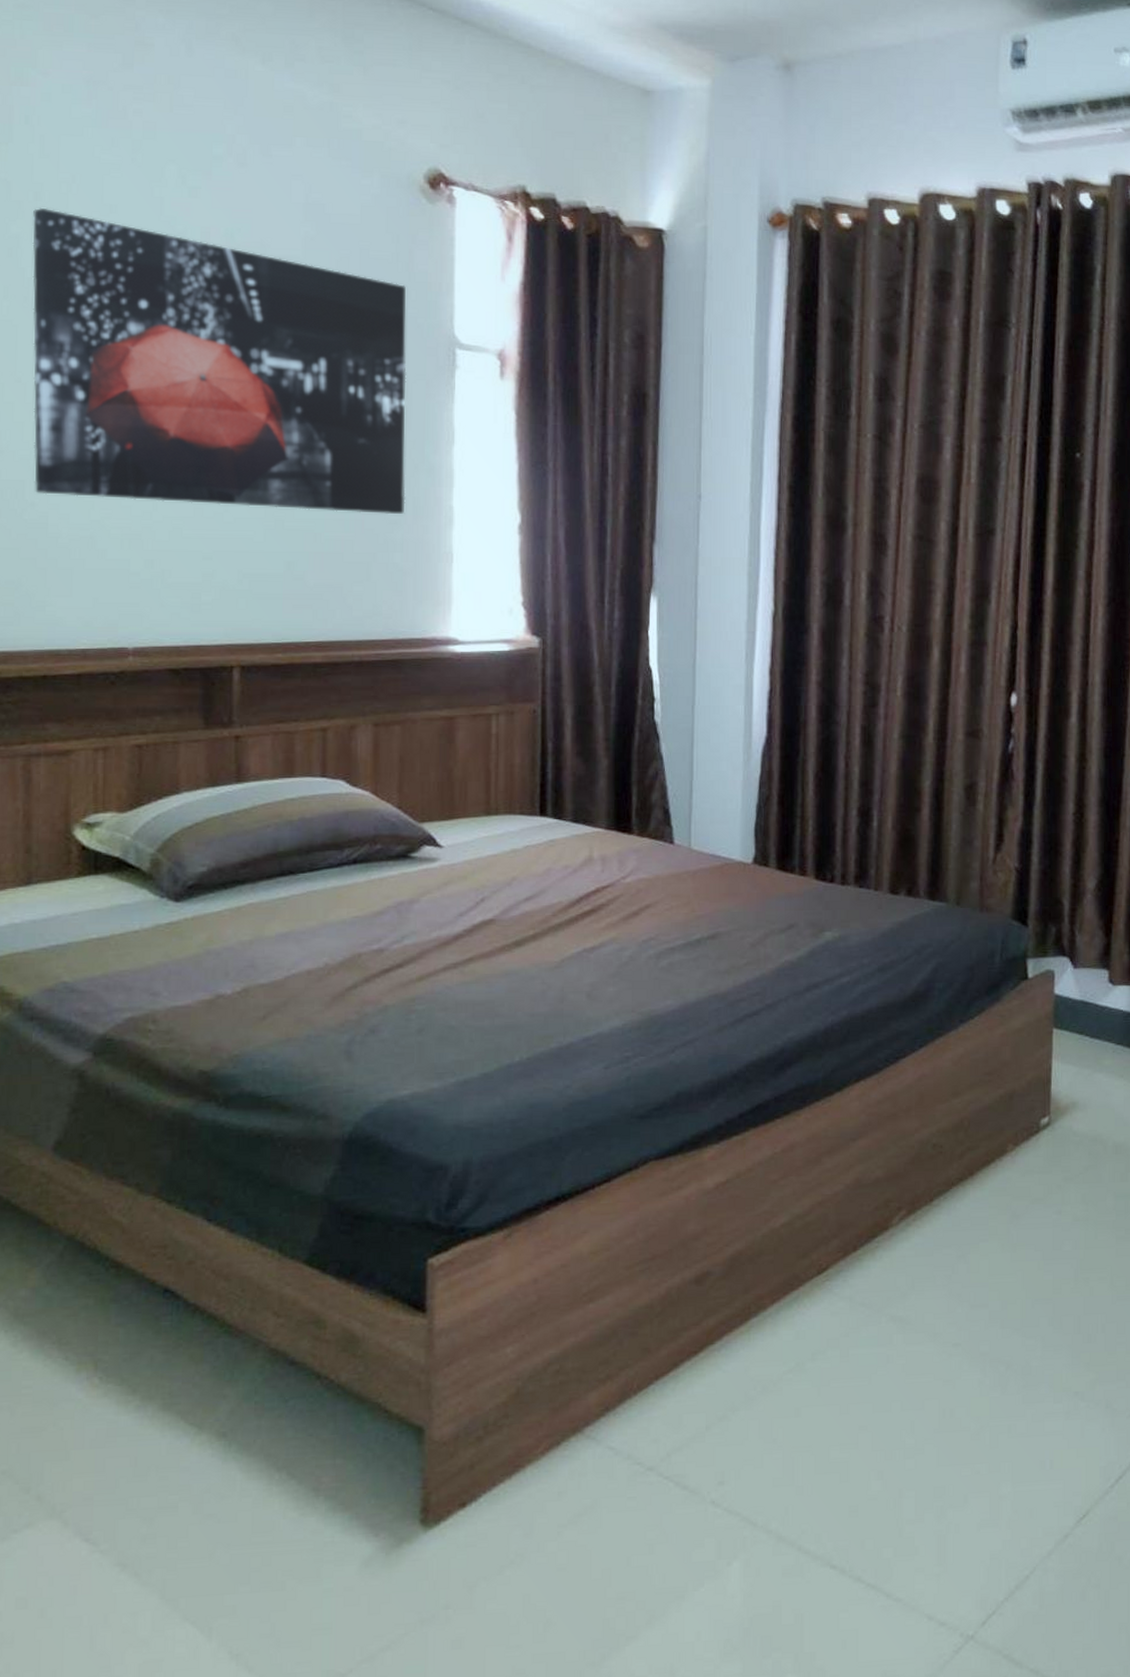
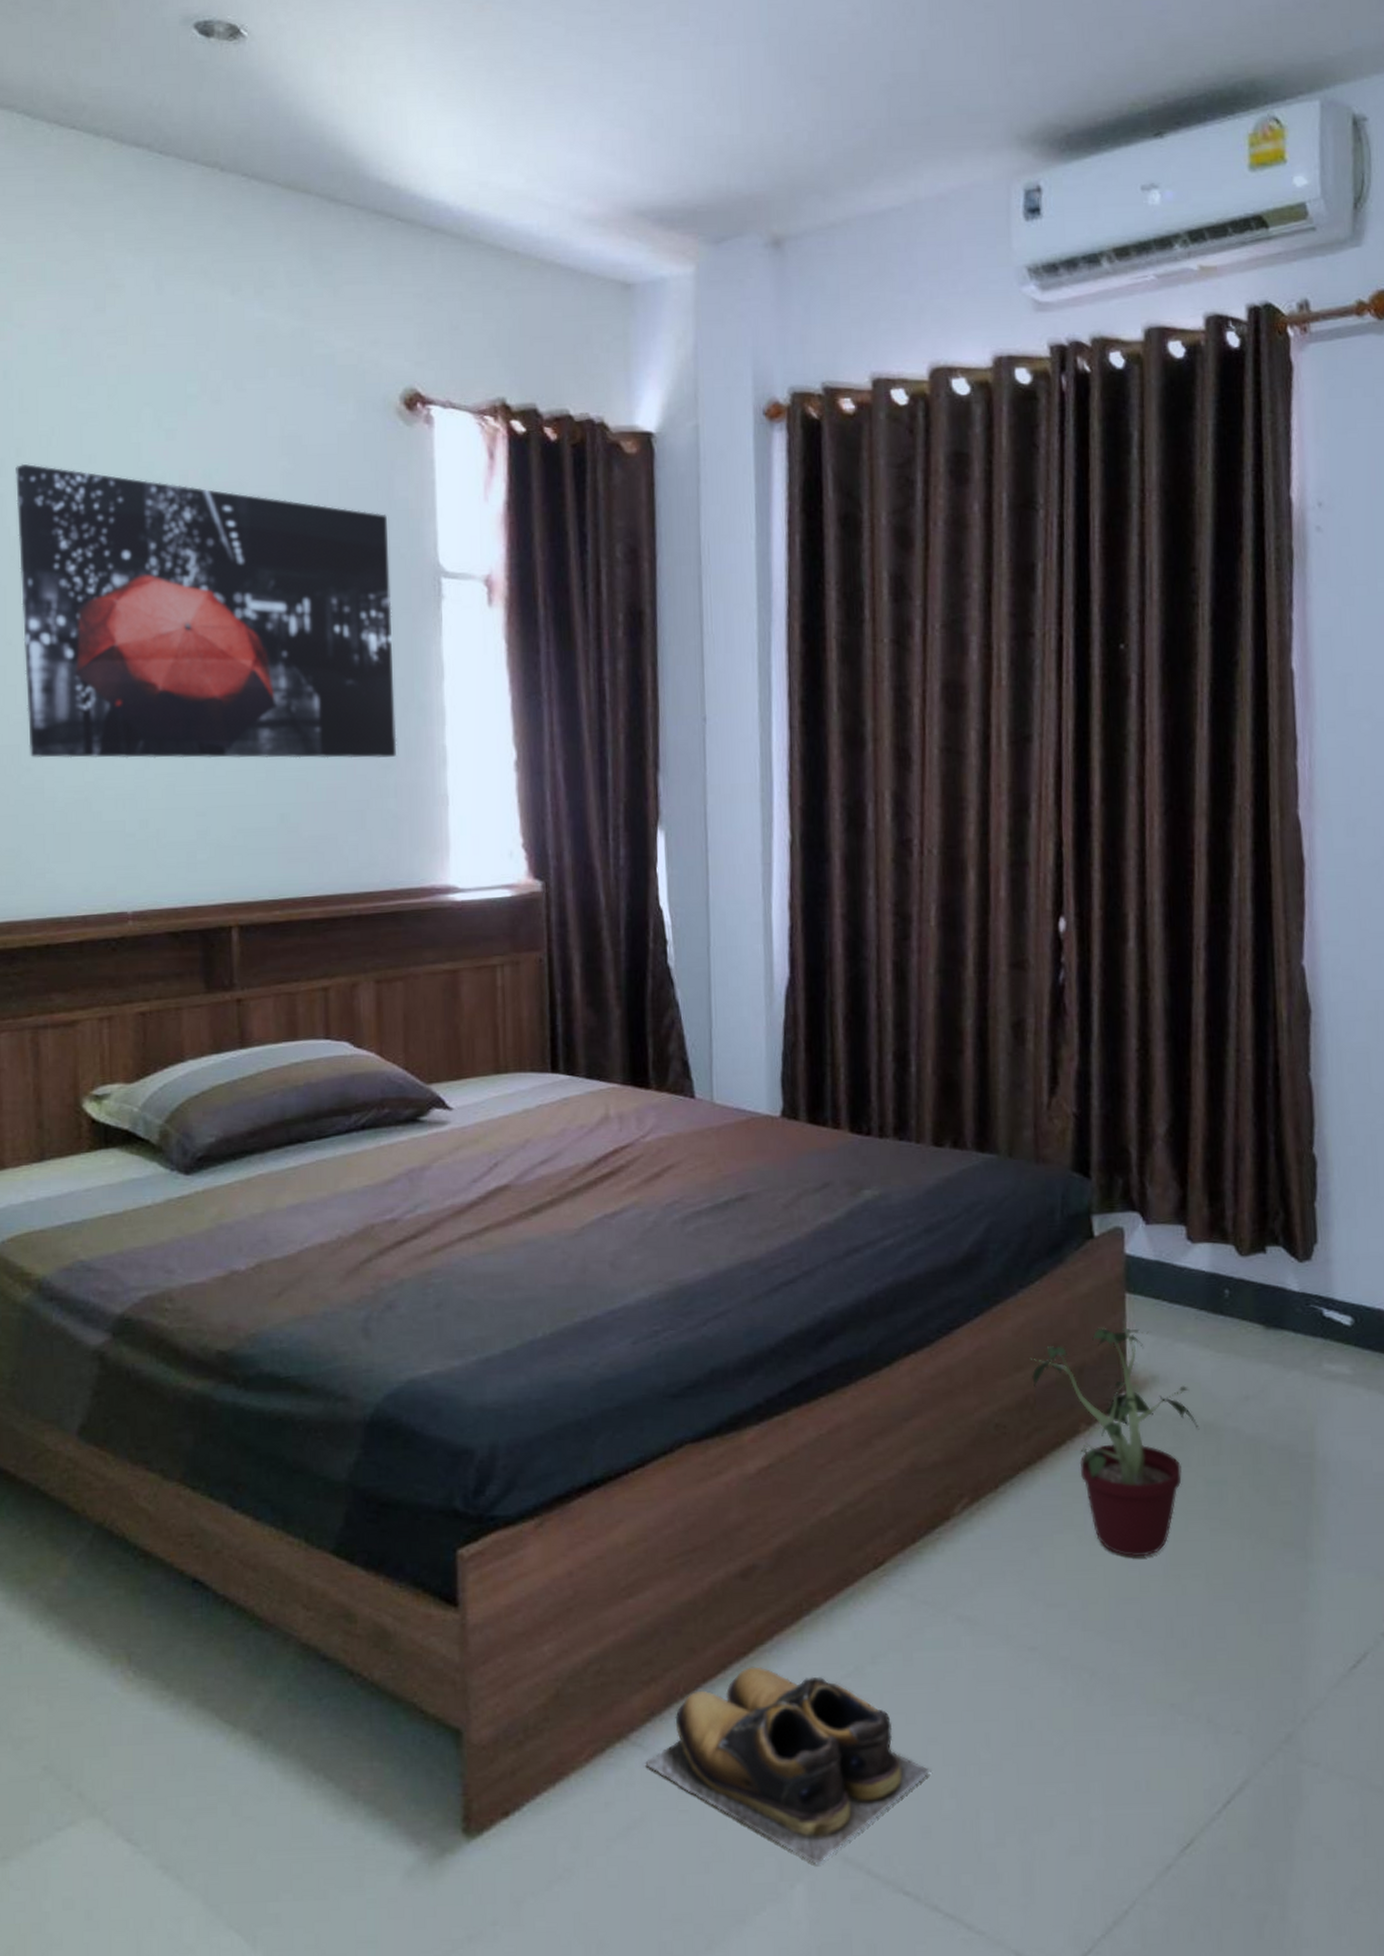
shoes: none [597,1364,861,1543] -> present [644,1666,931,1864]
potted plant: none [966,1051,1112,1263] -> present [1030,1318,1200,1557]

